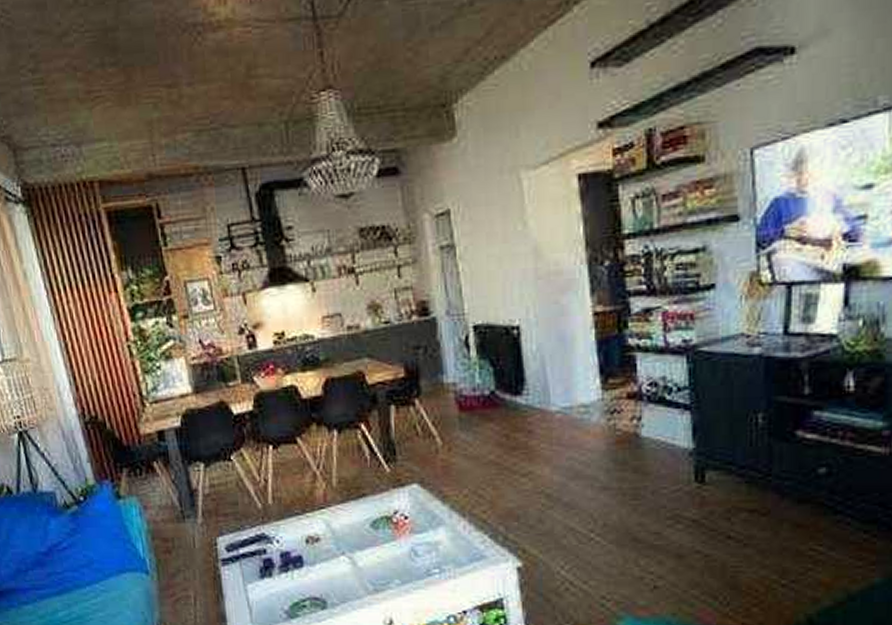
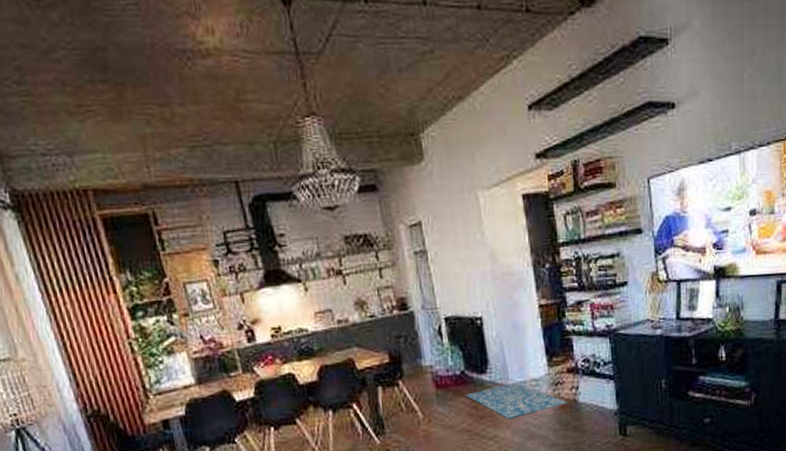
rug: none [495,408,625,453] -> present [466,382,567,420]

